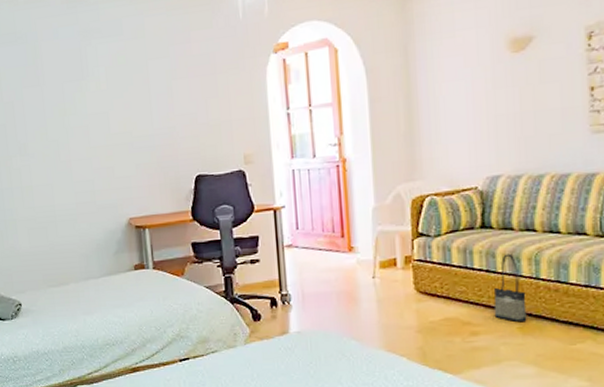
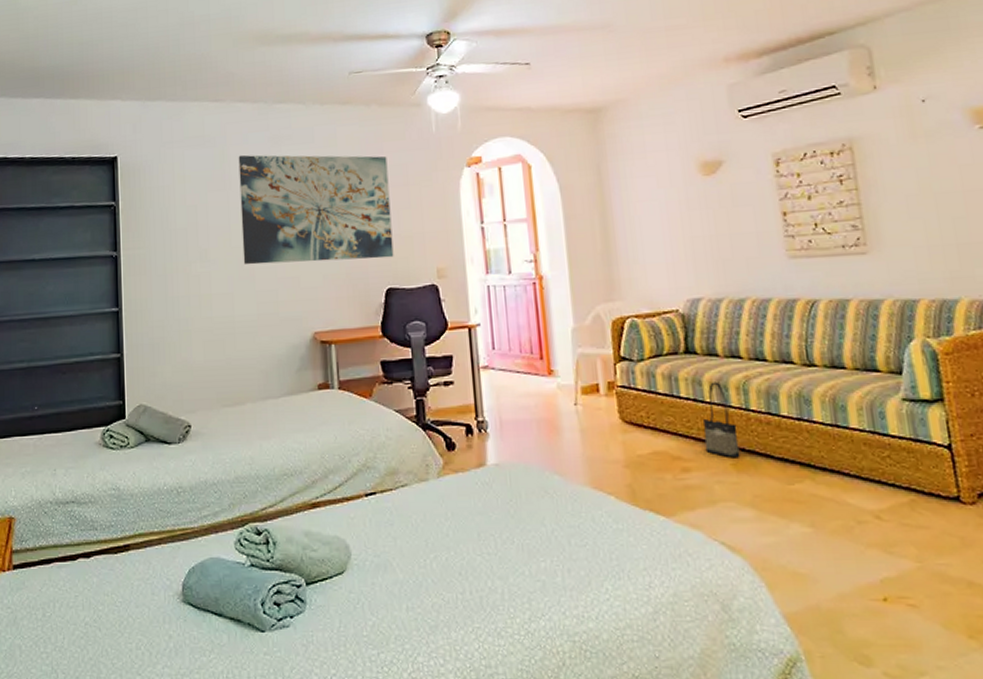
wall art: none [50,45,203,158] -> present [238,155,394,265]

